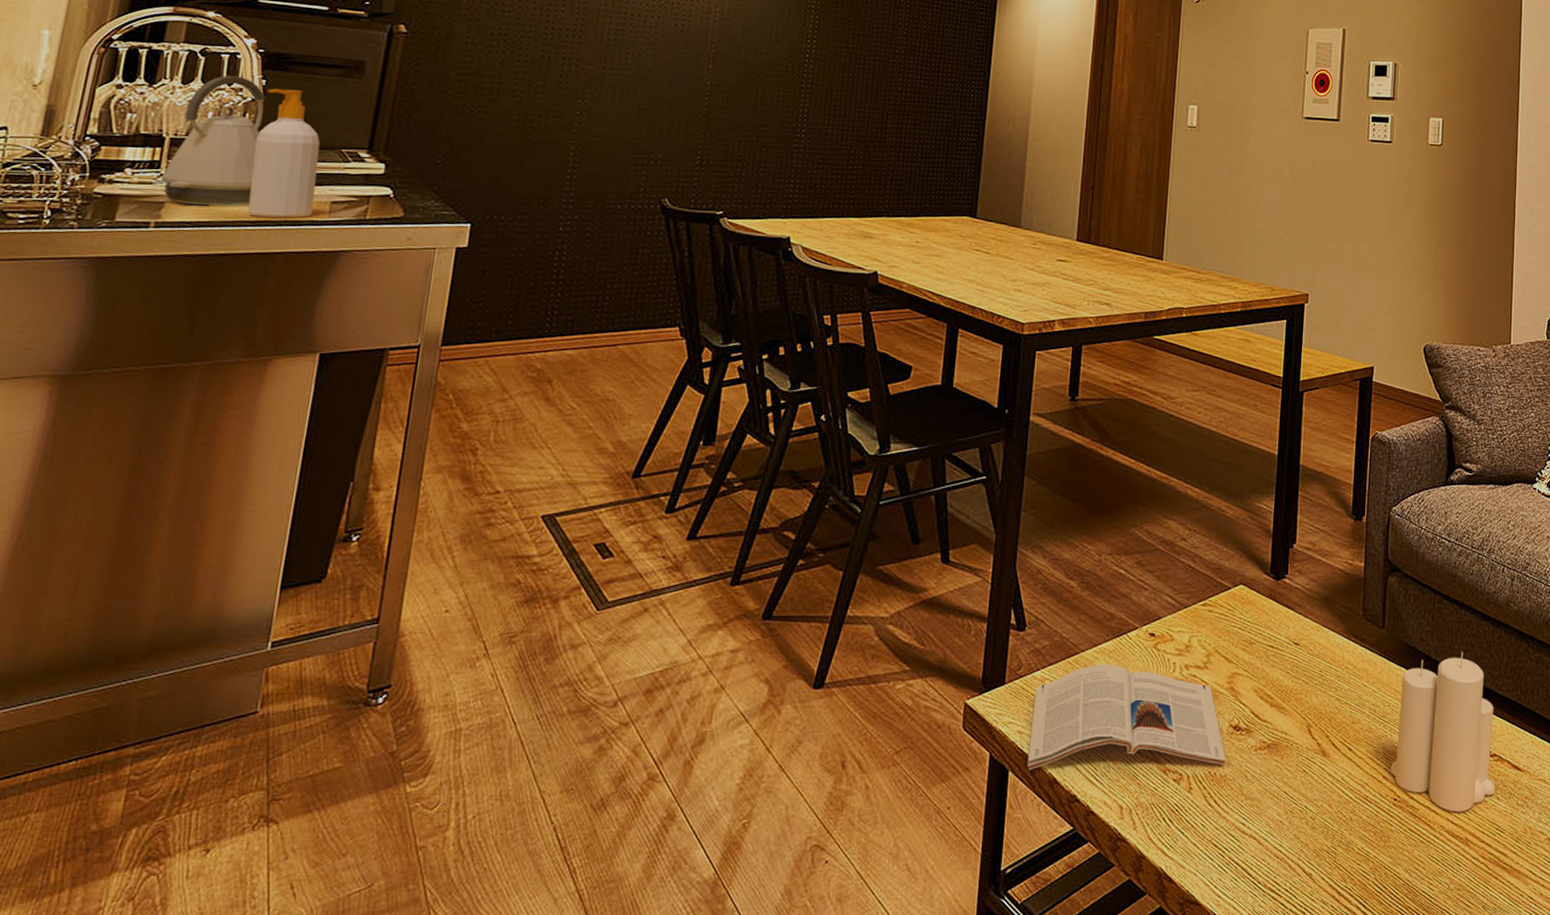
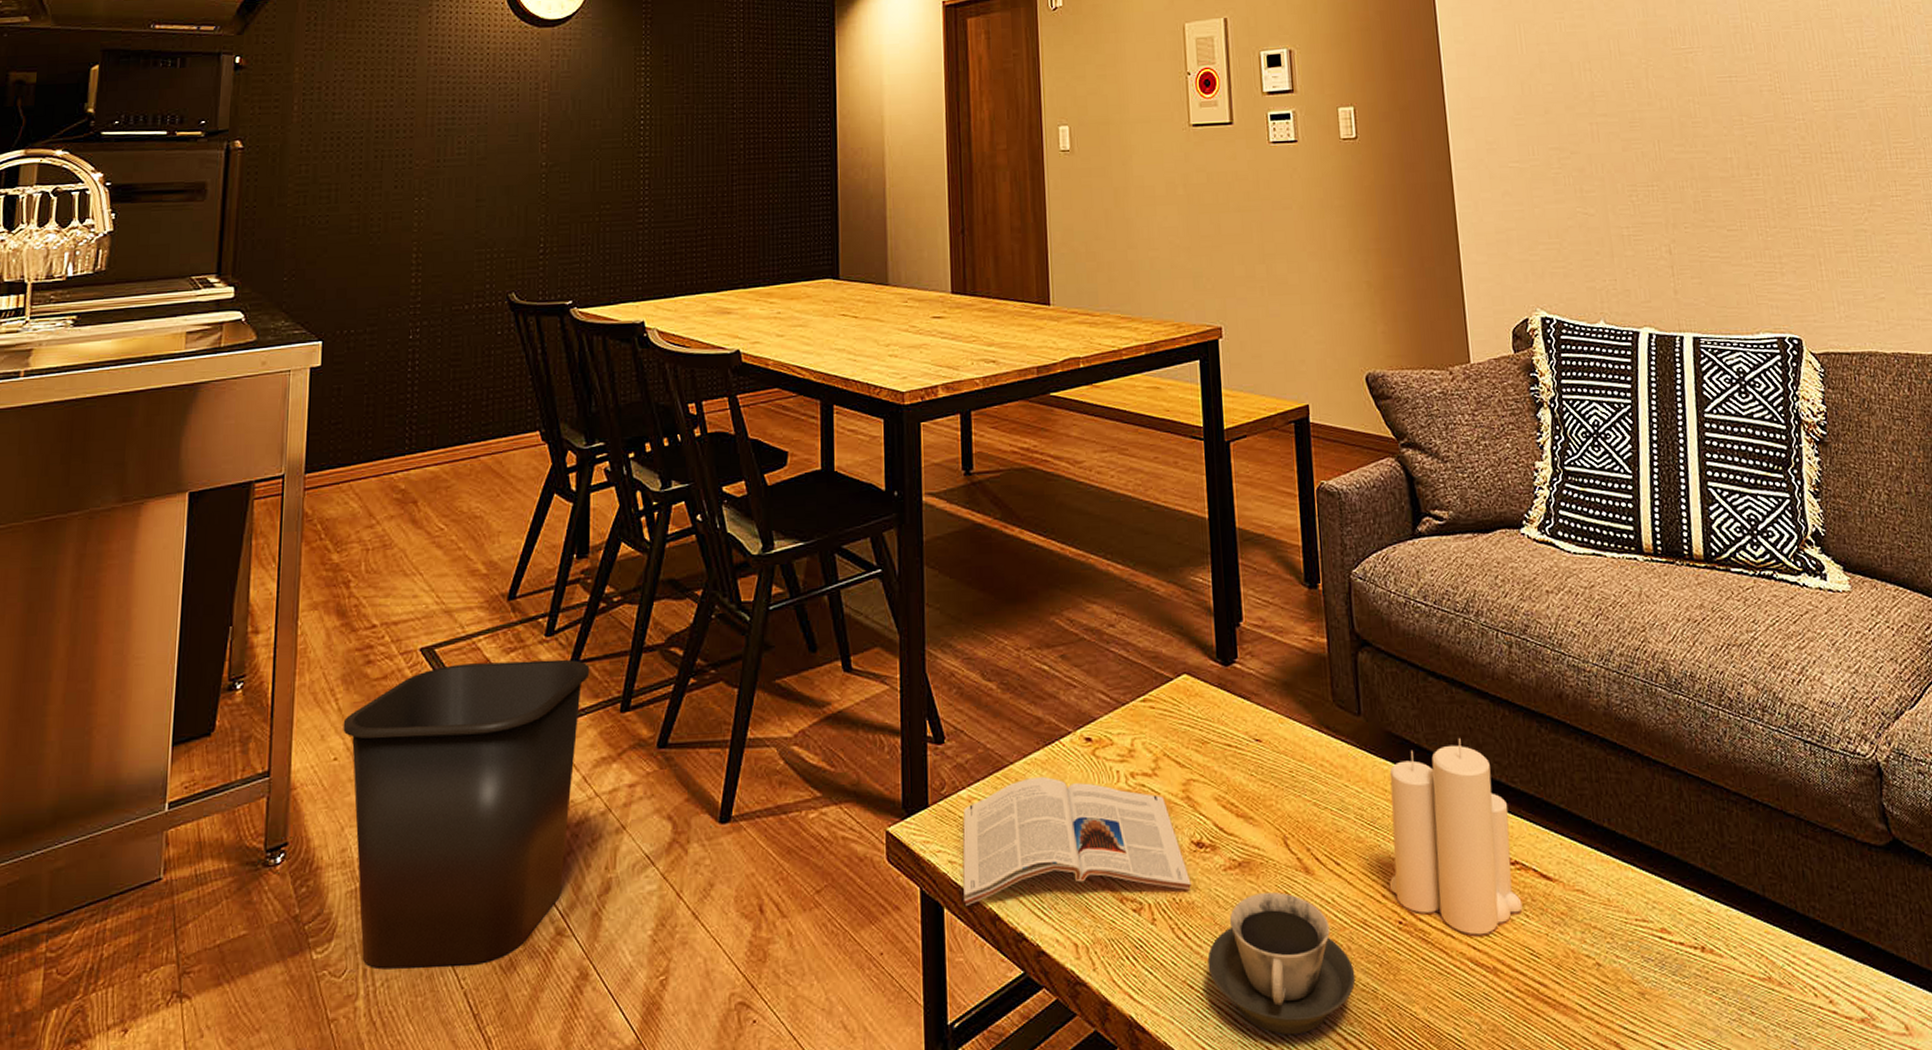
kettle: present [160,75,266,206] -> none [26,212,116,350]
soap bottle: present [248,88,321,218] -> none [109,220,171,355]
waste bin: none [456,533,705,804] -> present [343,659,590,969]
cup: none [1231,771,1353,888] -> present [1207,892,1356,1035]

